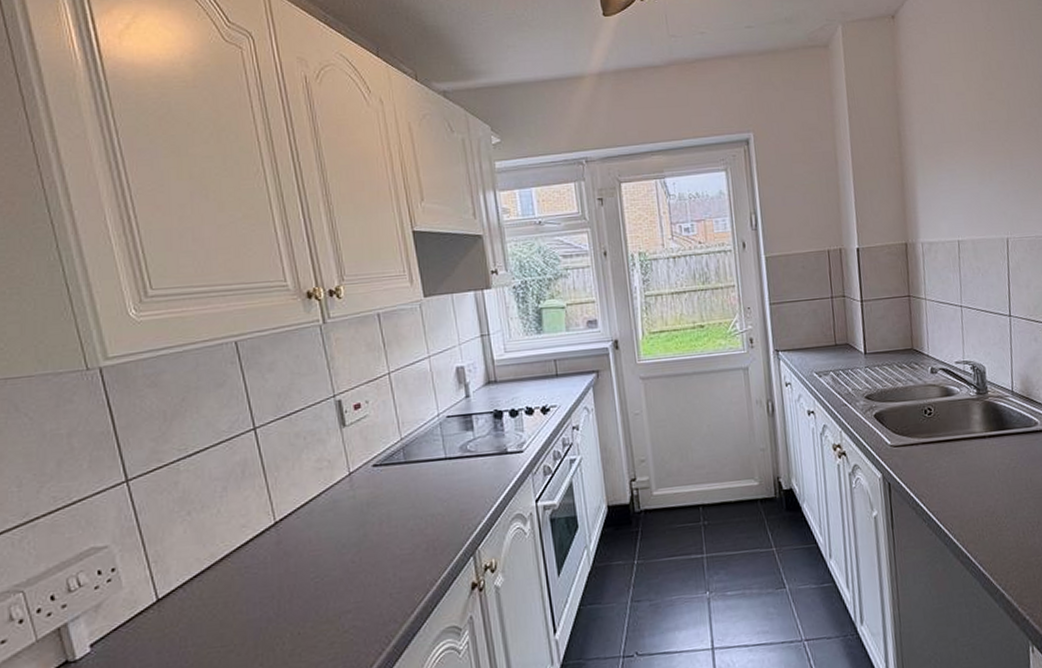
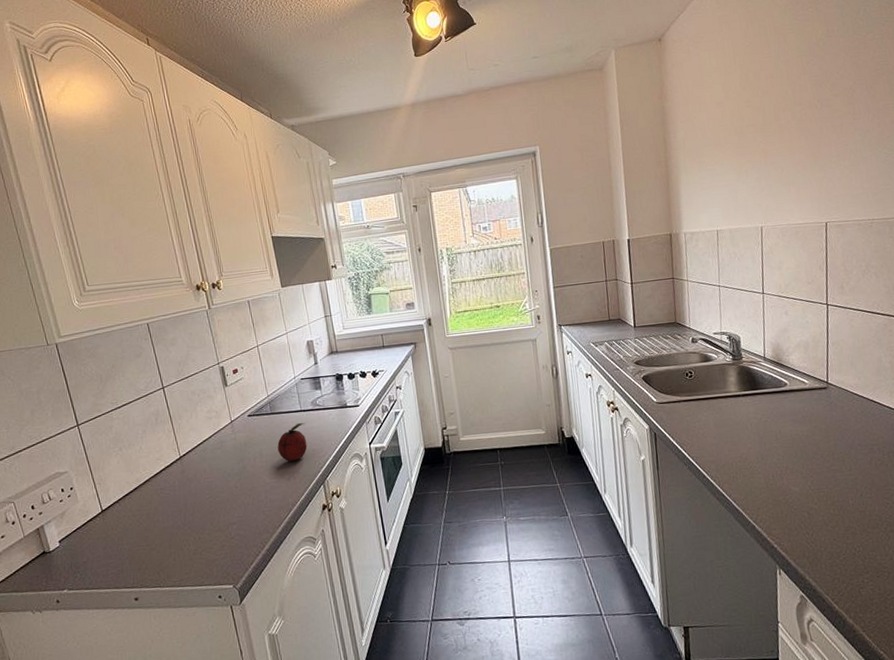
fruit: none [412,474,453,526] -> present [277,423,307,462]

